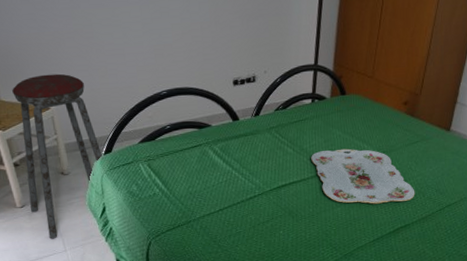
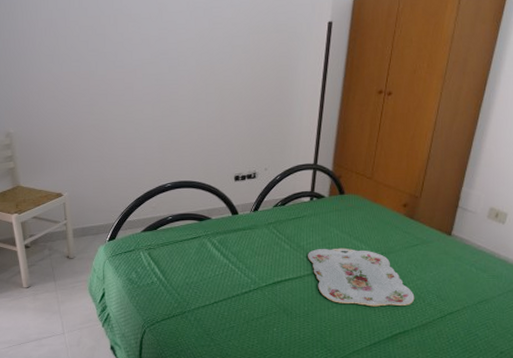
music stool: present [12,73,104,239] -> none [31,163,107,321]

